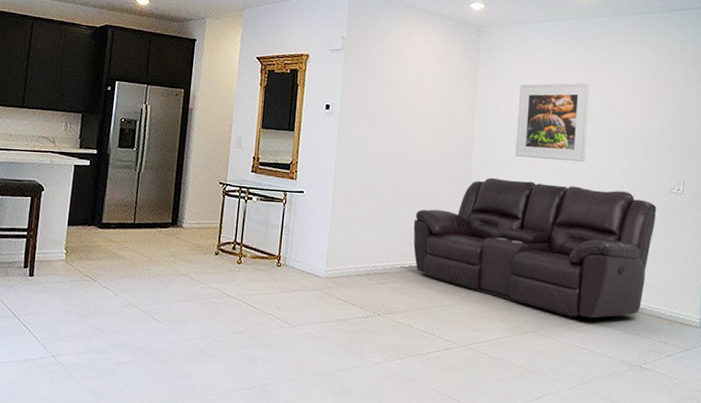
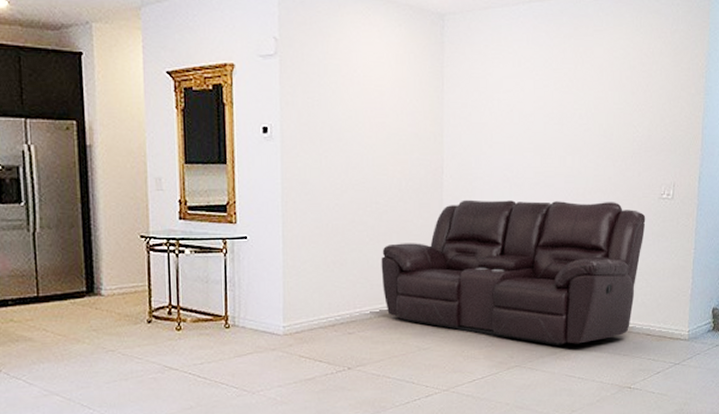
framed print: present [515,82,590,163] -> none [491,77,573,173]

